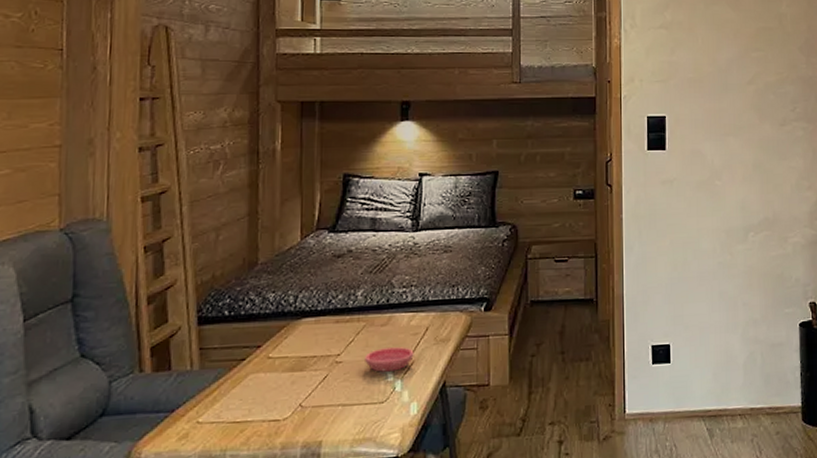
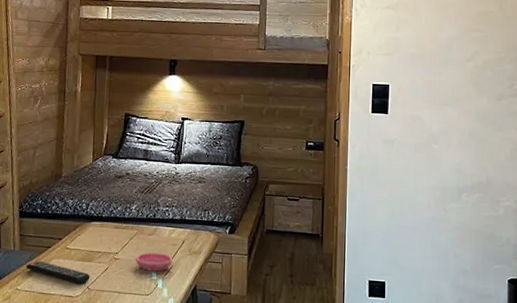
remote control: none [210,379,303,402] -> present [26,261,90,284]

